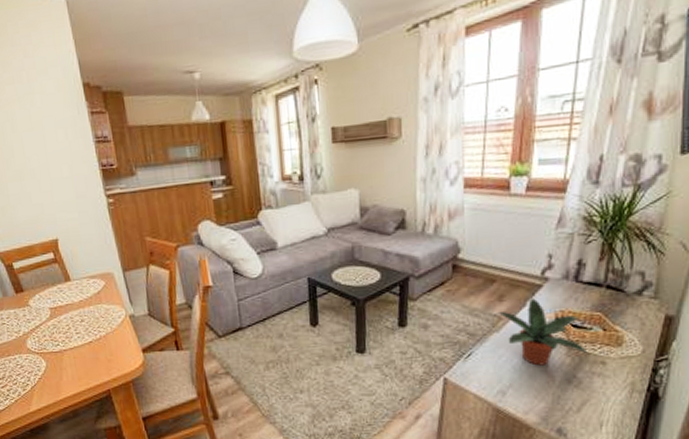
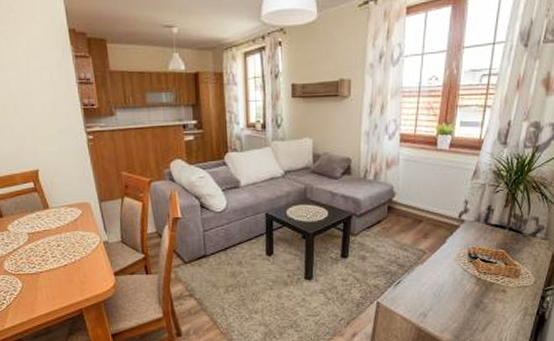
potted plant: present [497,298,588,366] -> none [422,236,493,293]

